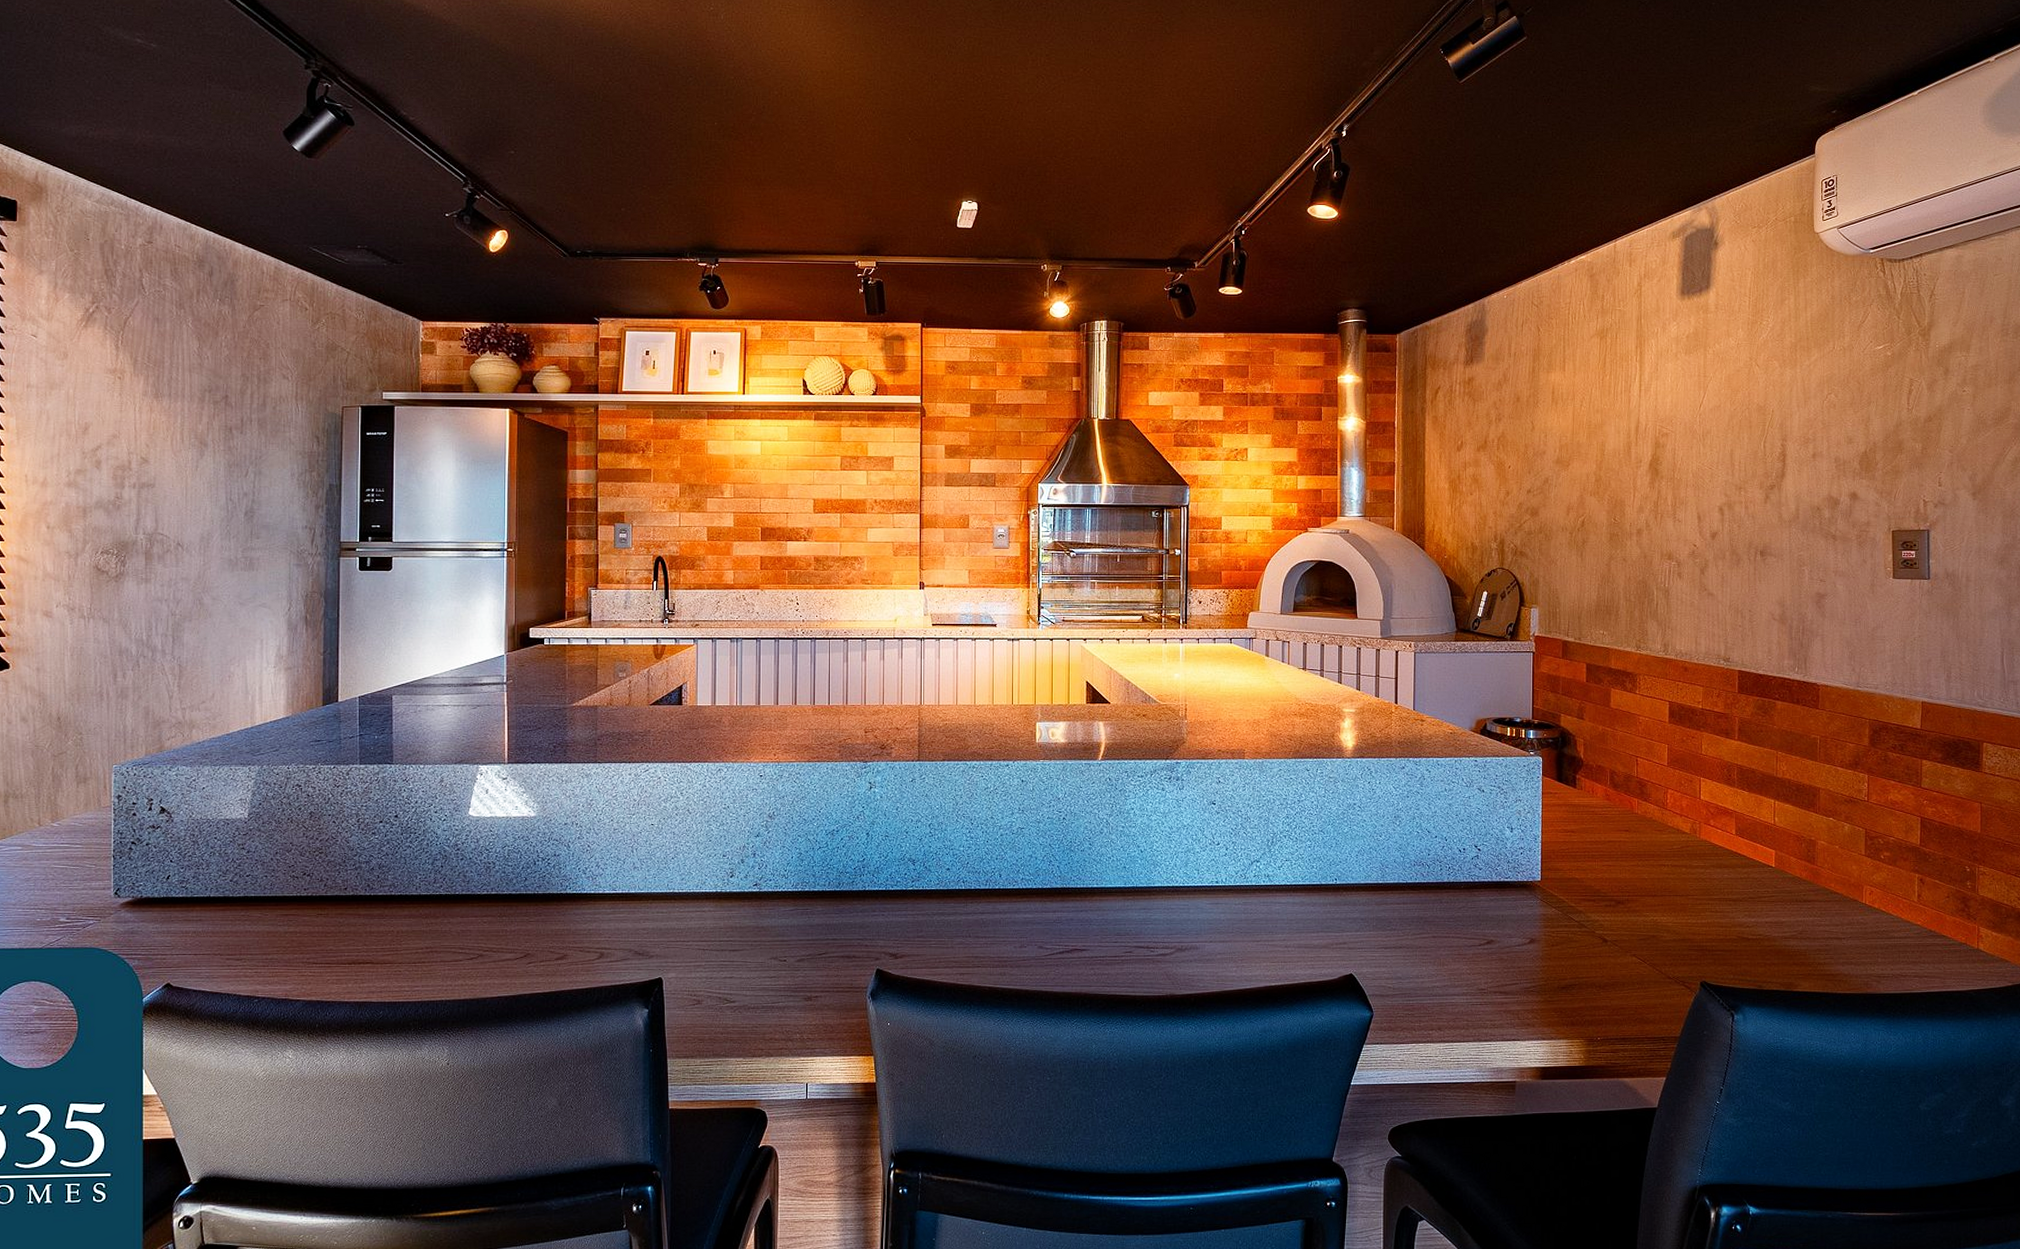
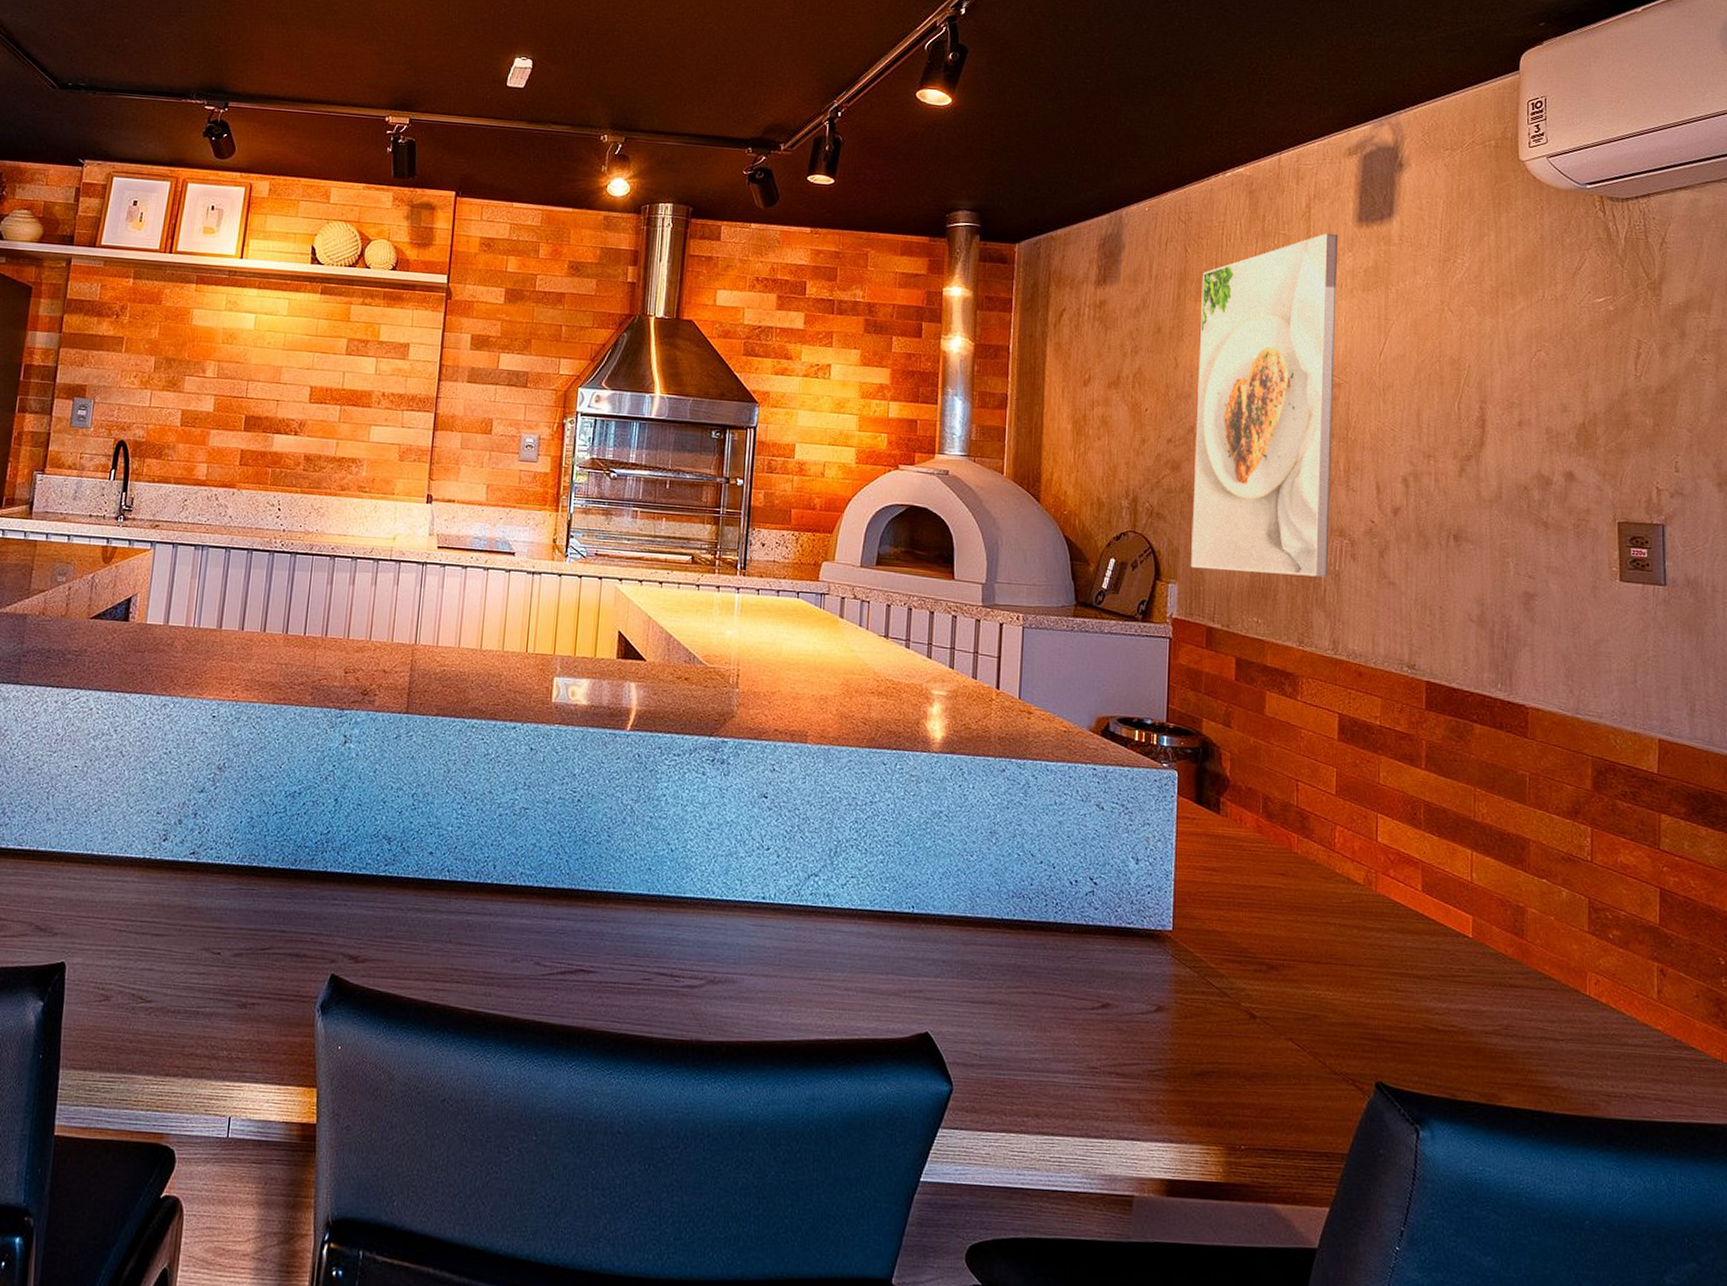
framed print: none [1549,306,1665,595] -> present [1191,233,1339,578]

